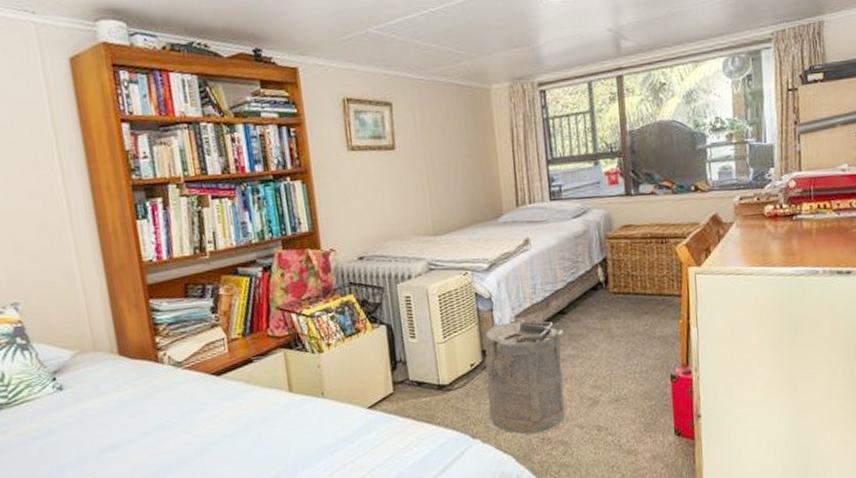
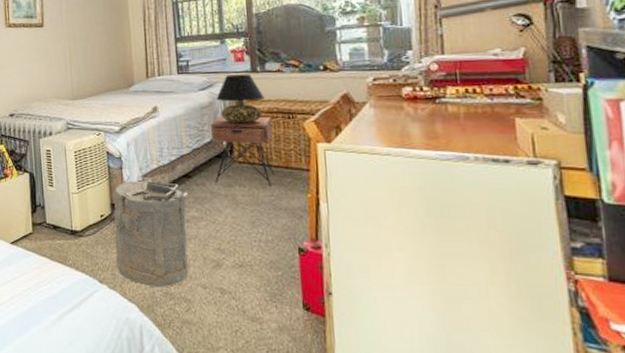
nightstand: none [584,243,649,317] -> present [210,116,275,187]
table lamp: none [590,197,639,252] -> present [216,74,265,124]

